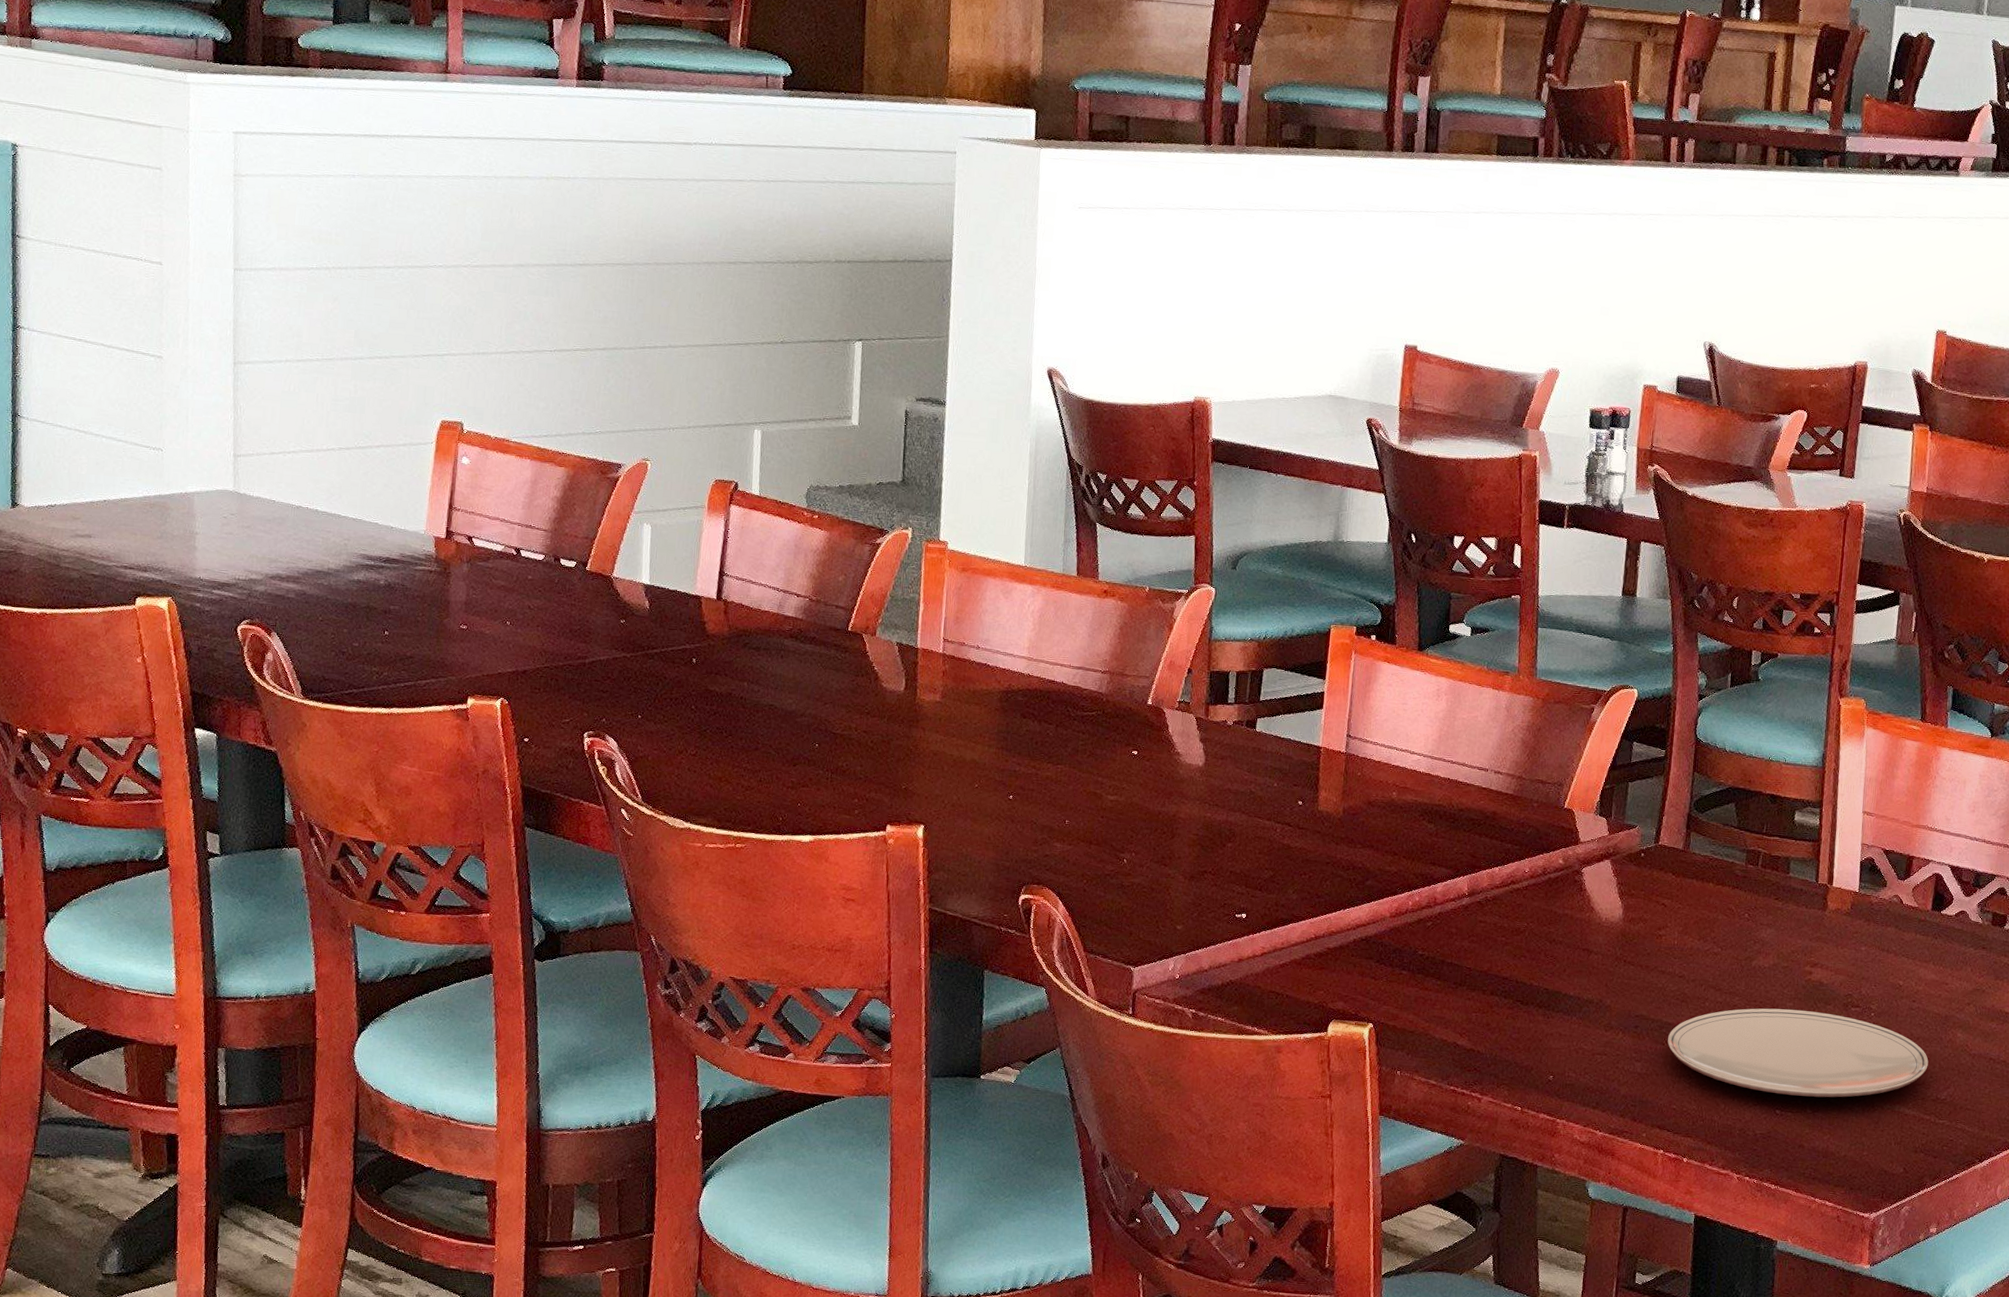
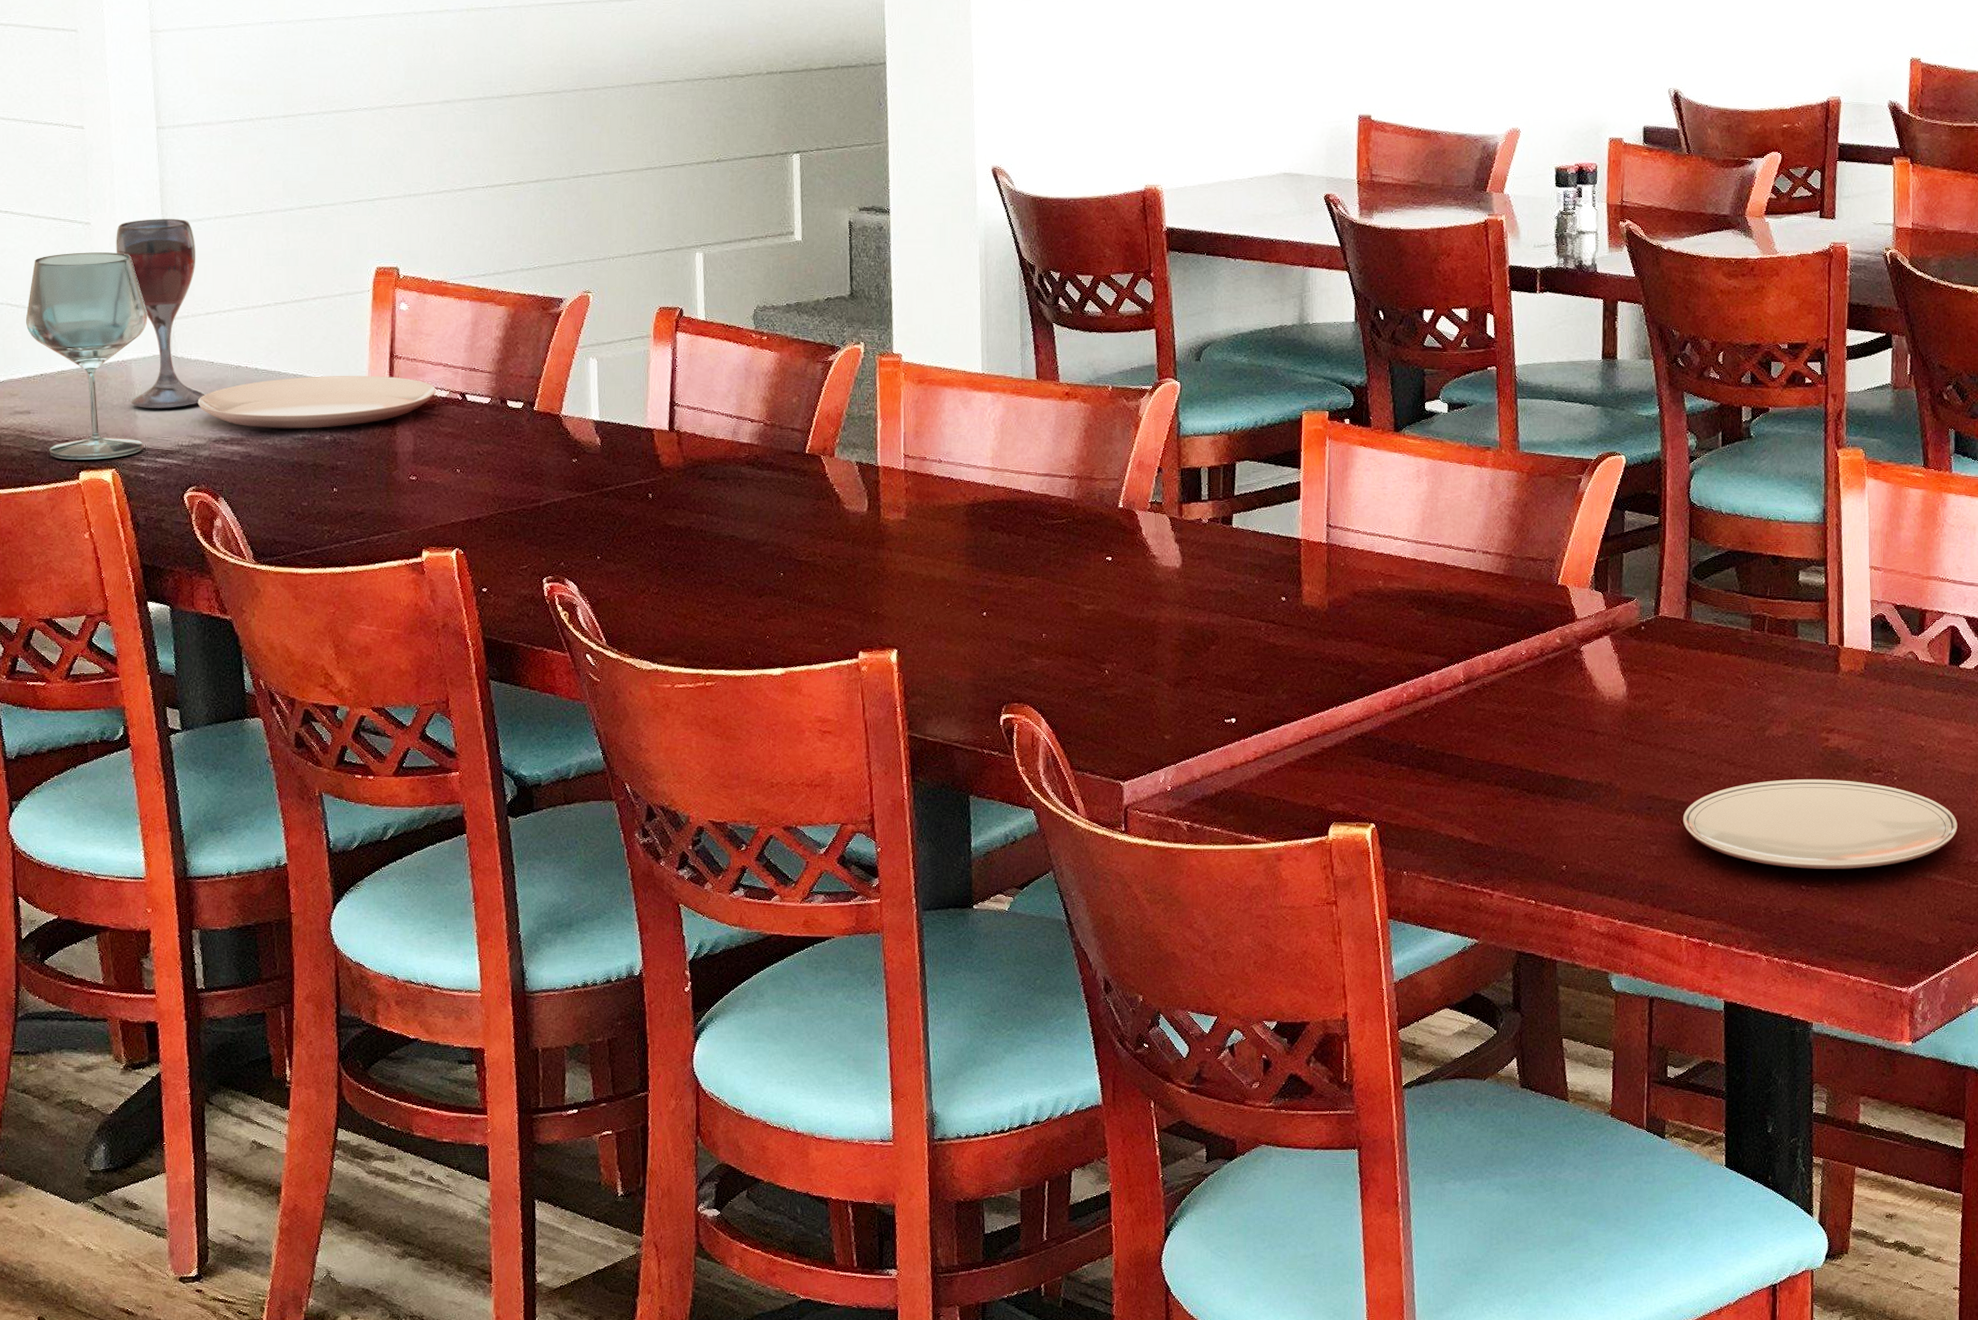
wine glass: none [93,384,214,587] -> present [26,252,148,460]
cup: none [186,357,266,542] -> present [116,219,206,408]
plate: none [256,521,492,573] -> present [197,375,436,429]

